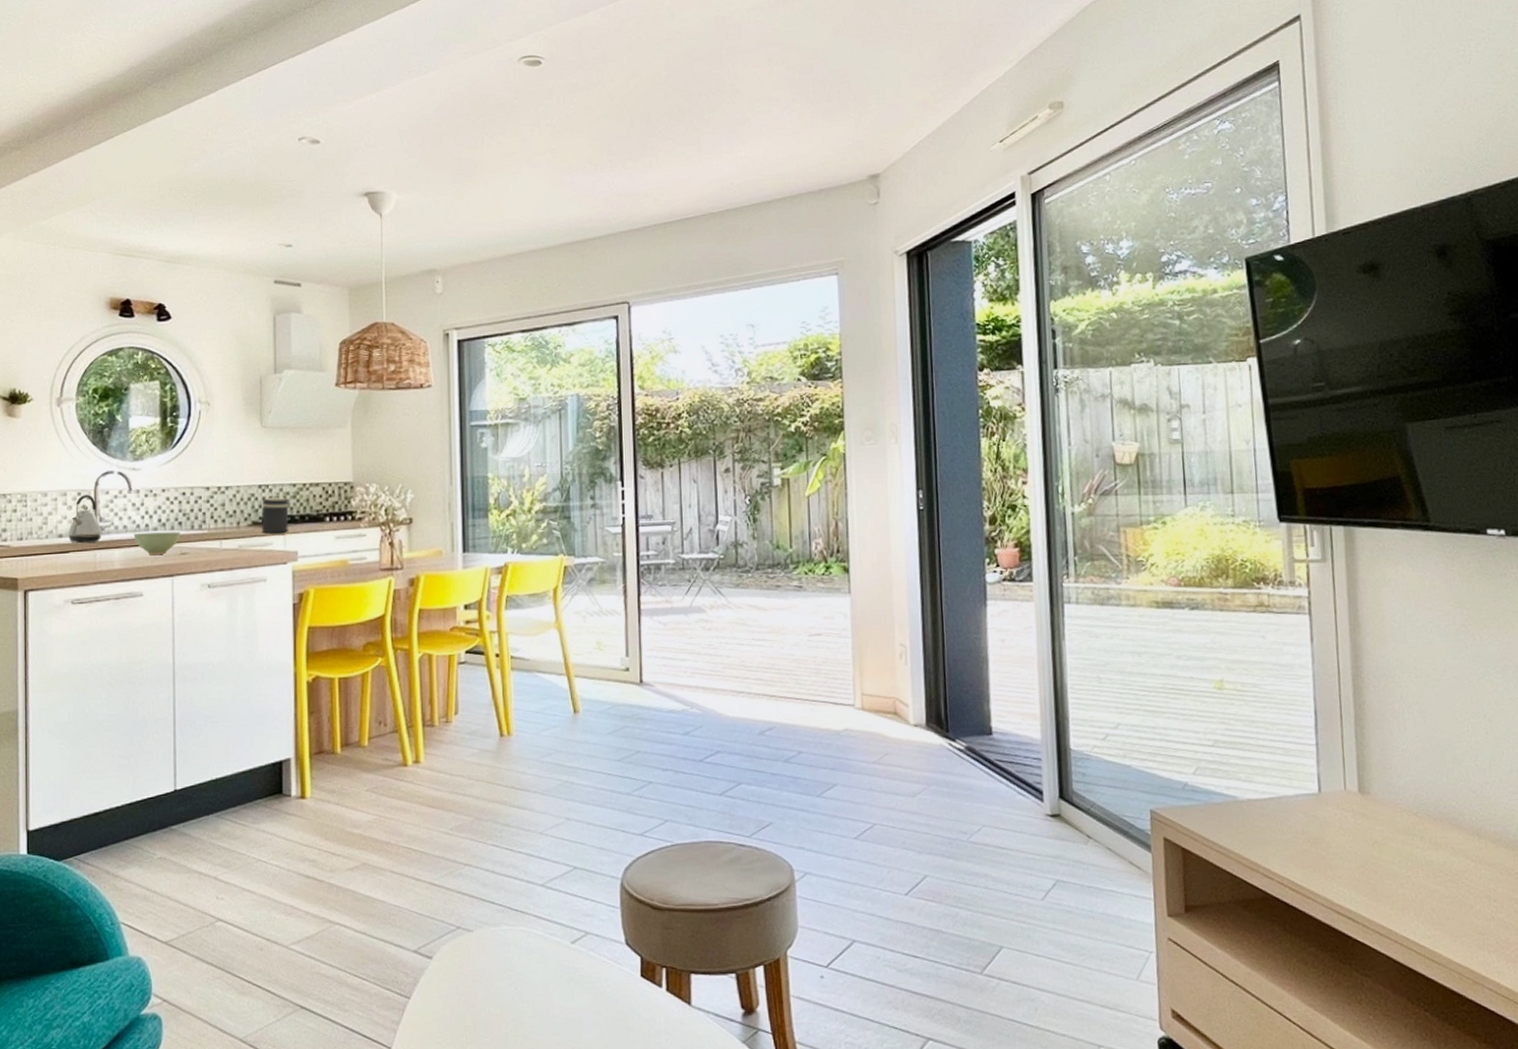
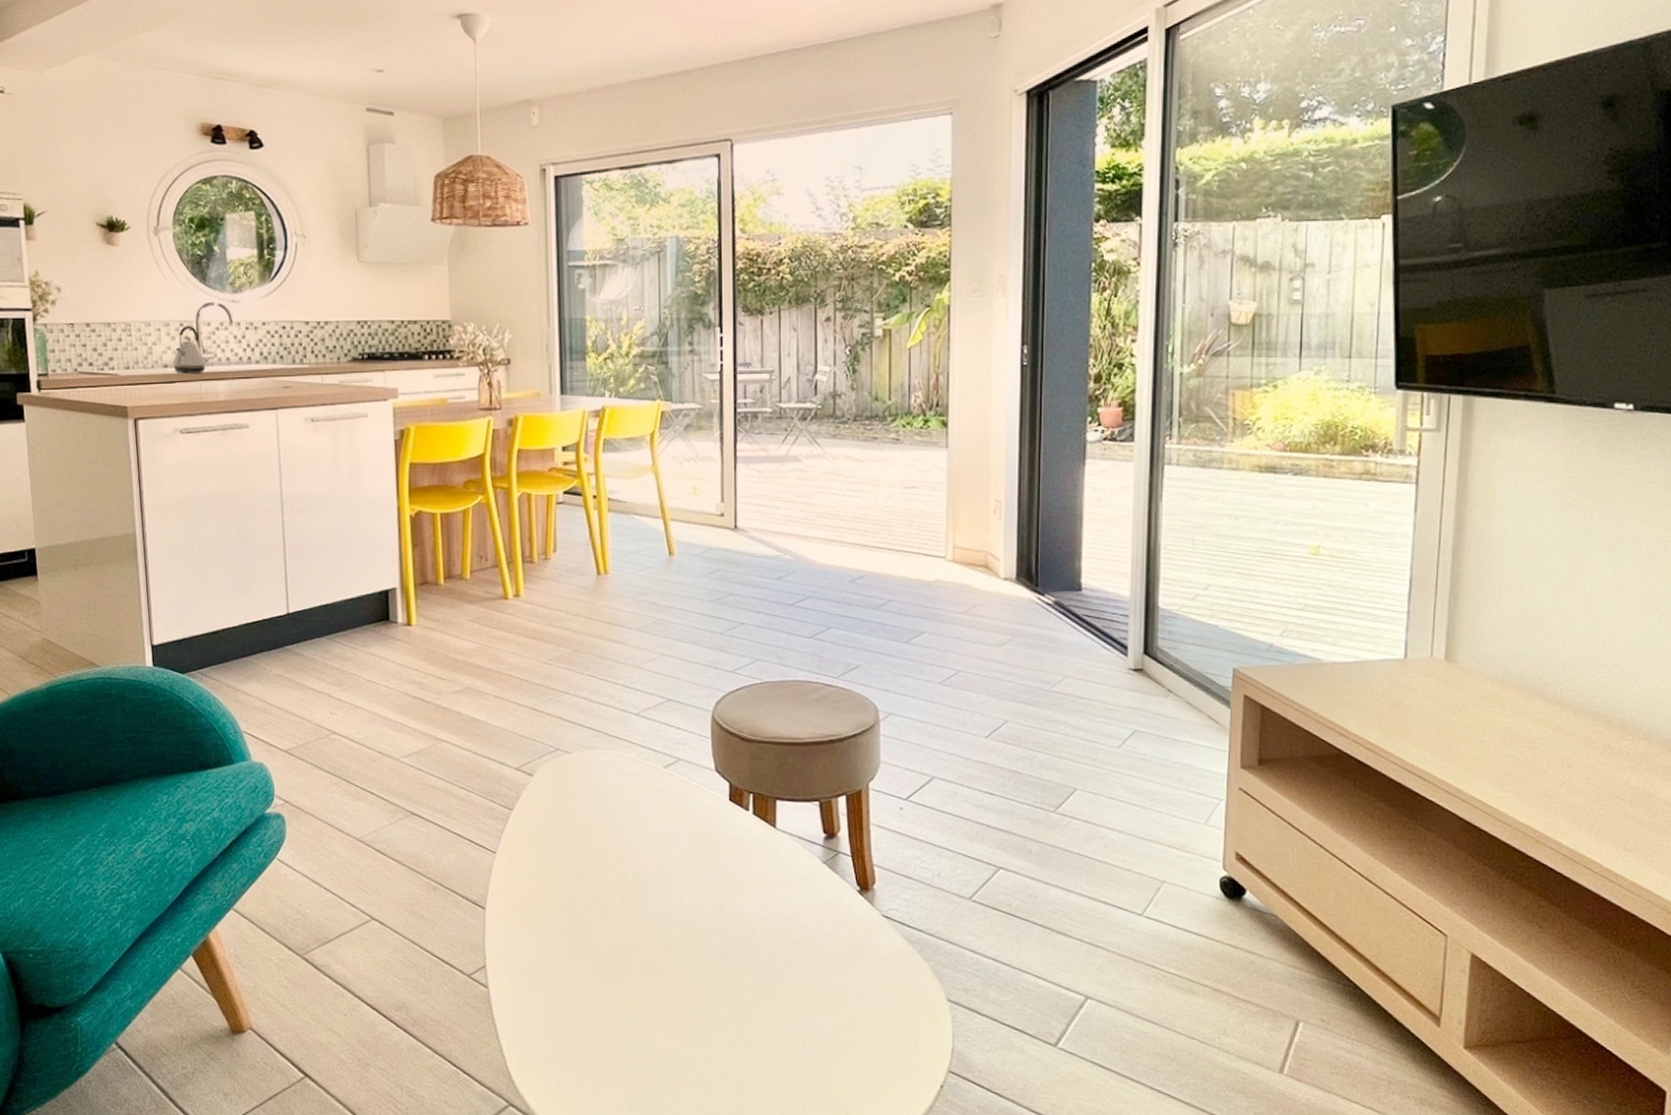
bowl: present [133,531,180,556] -> none [236,365,282,388]
cylinder: present [261,497,289,534] -> none [360,334,388,370]

